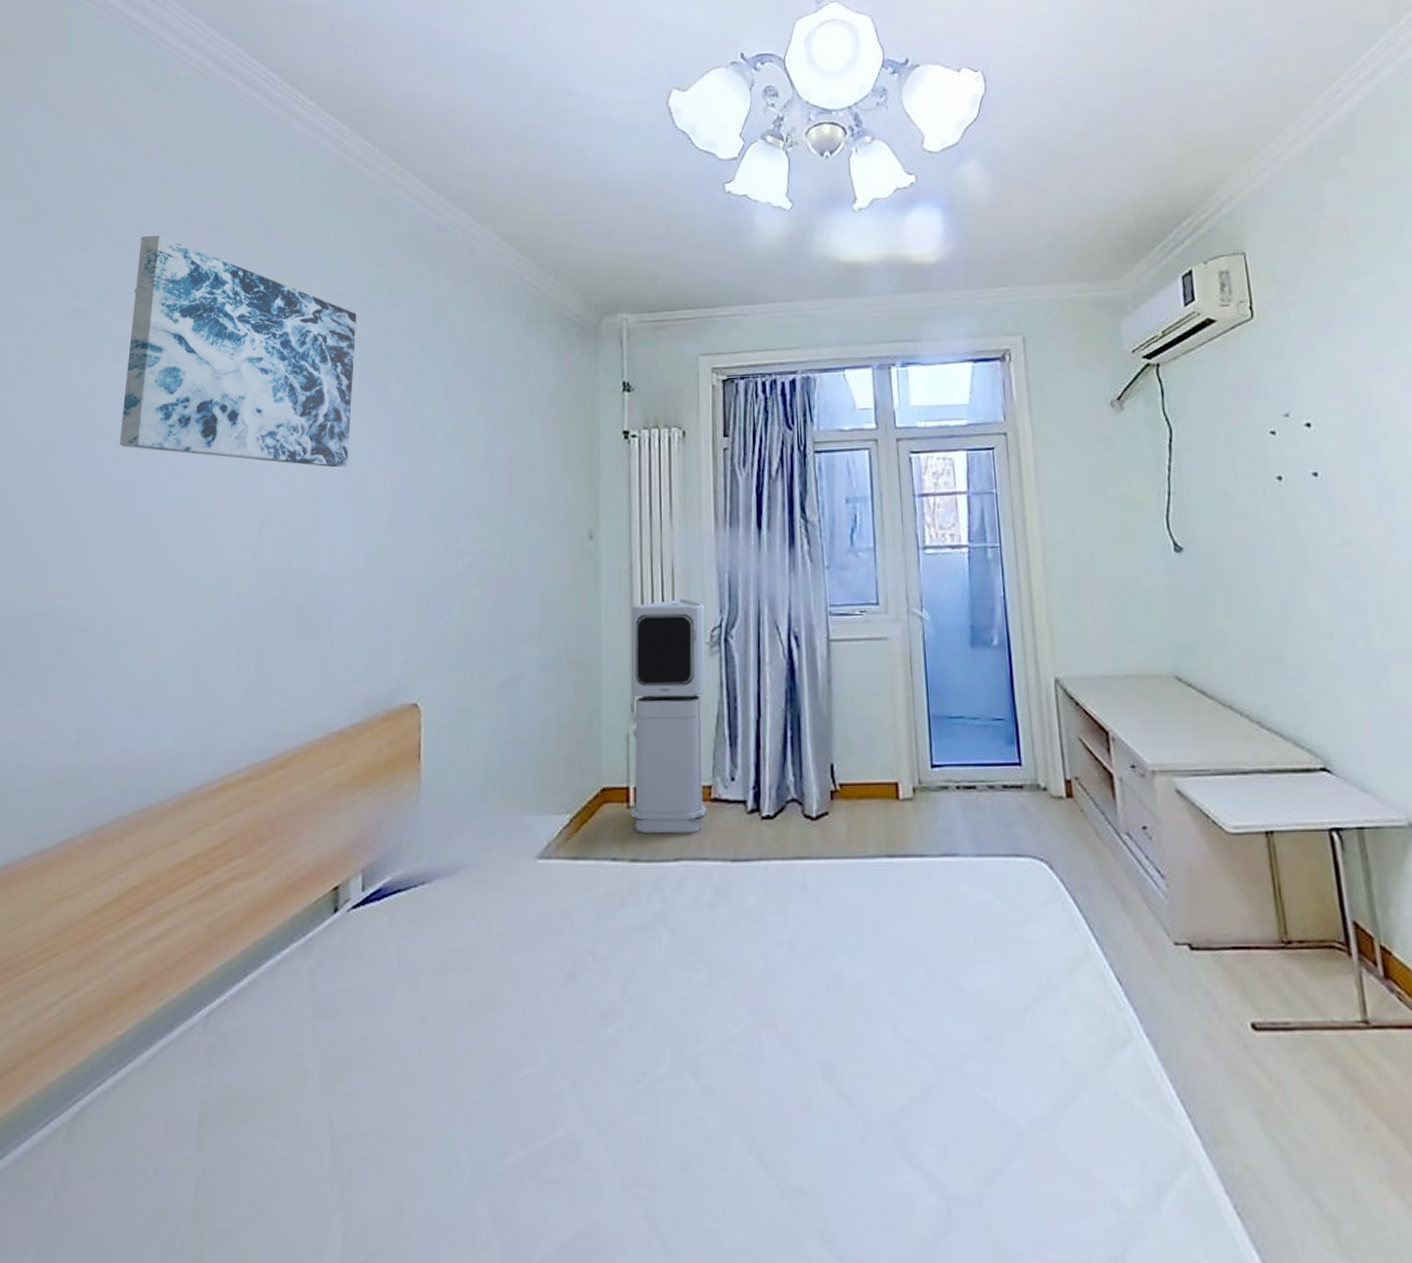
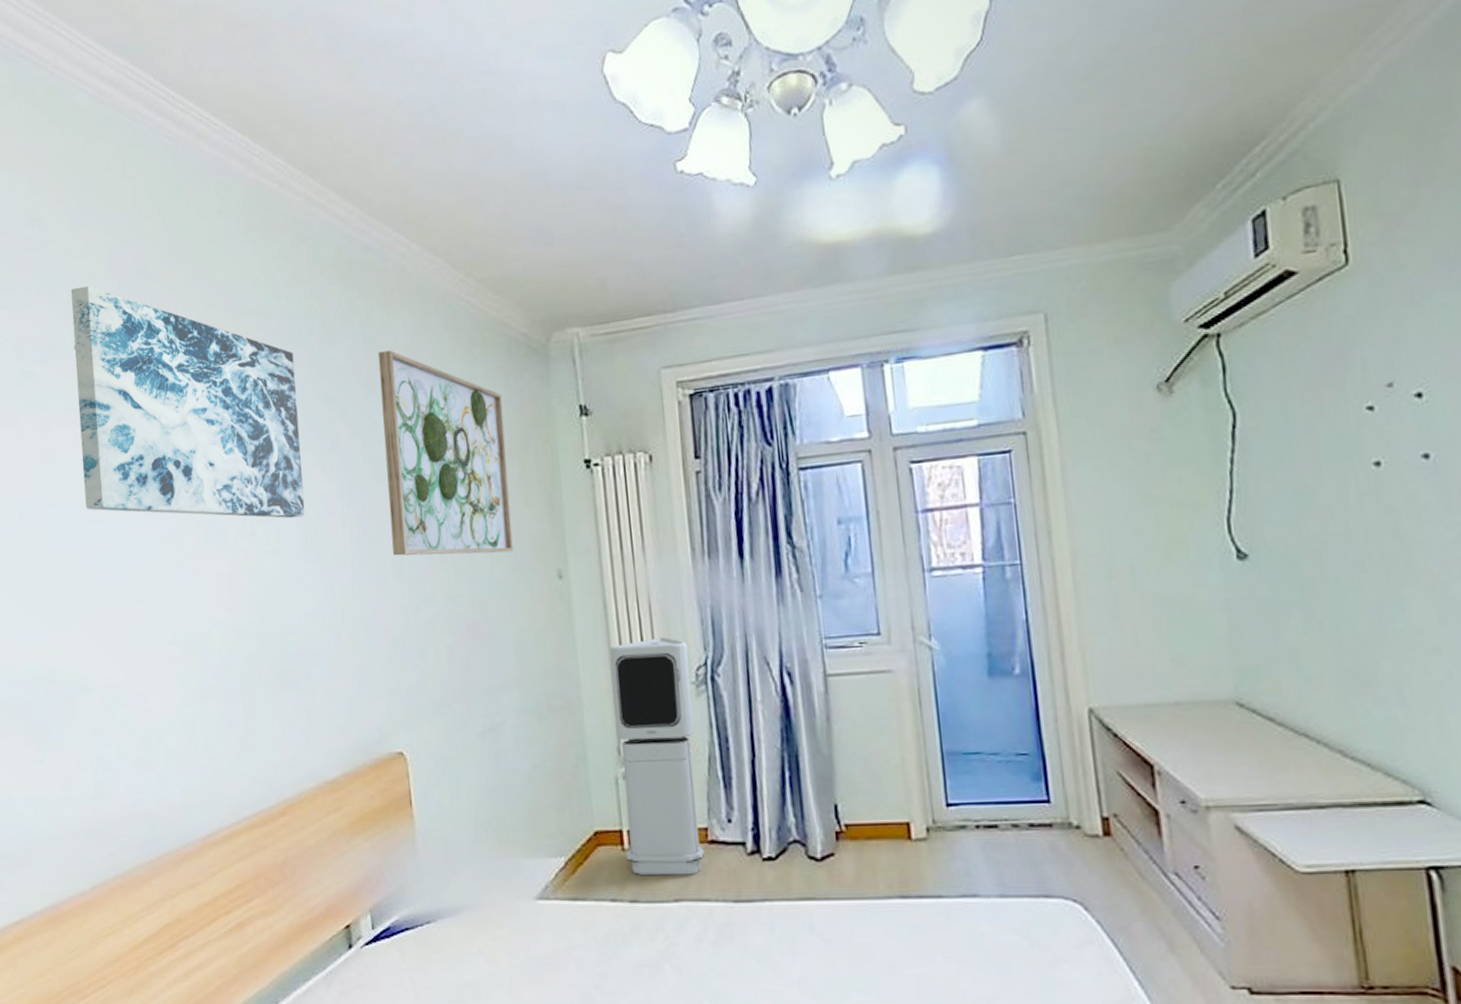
wall art: none [431,319,552,512] -> present [377,350,514,556]

